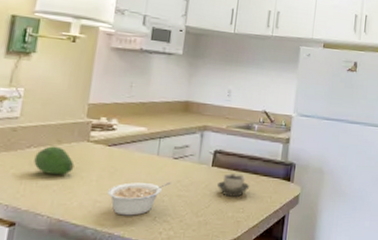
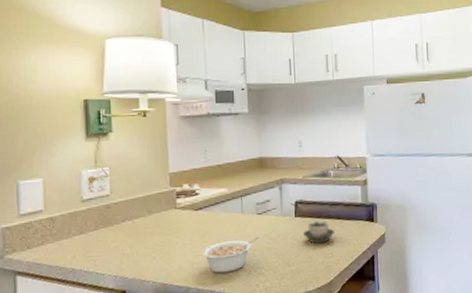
fruit: present [34,146,75,175] -> none [131,217,168,244]

